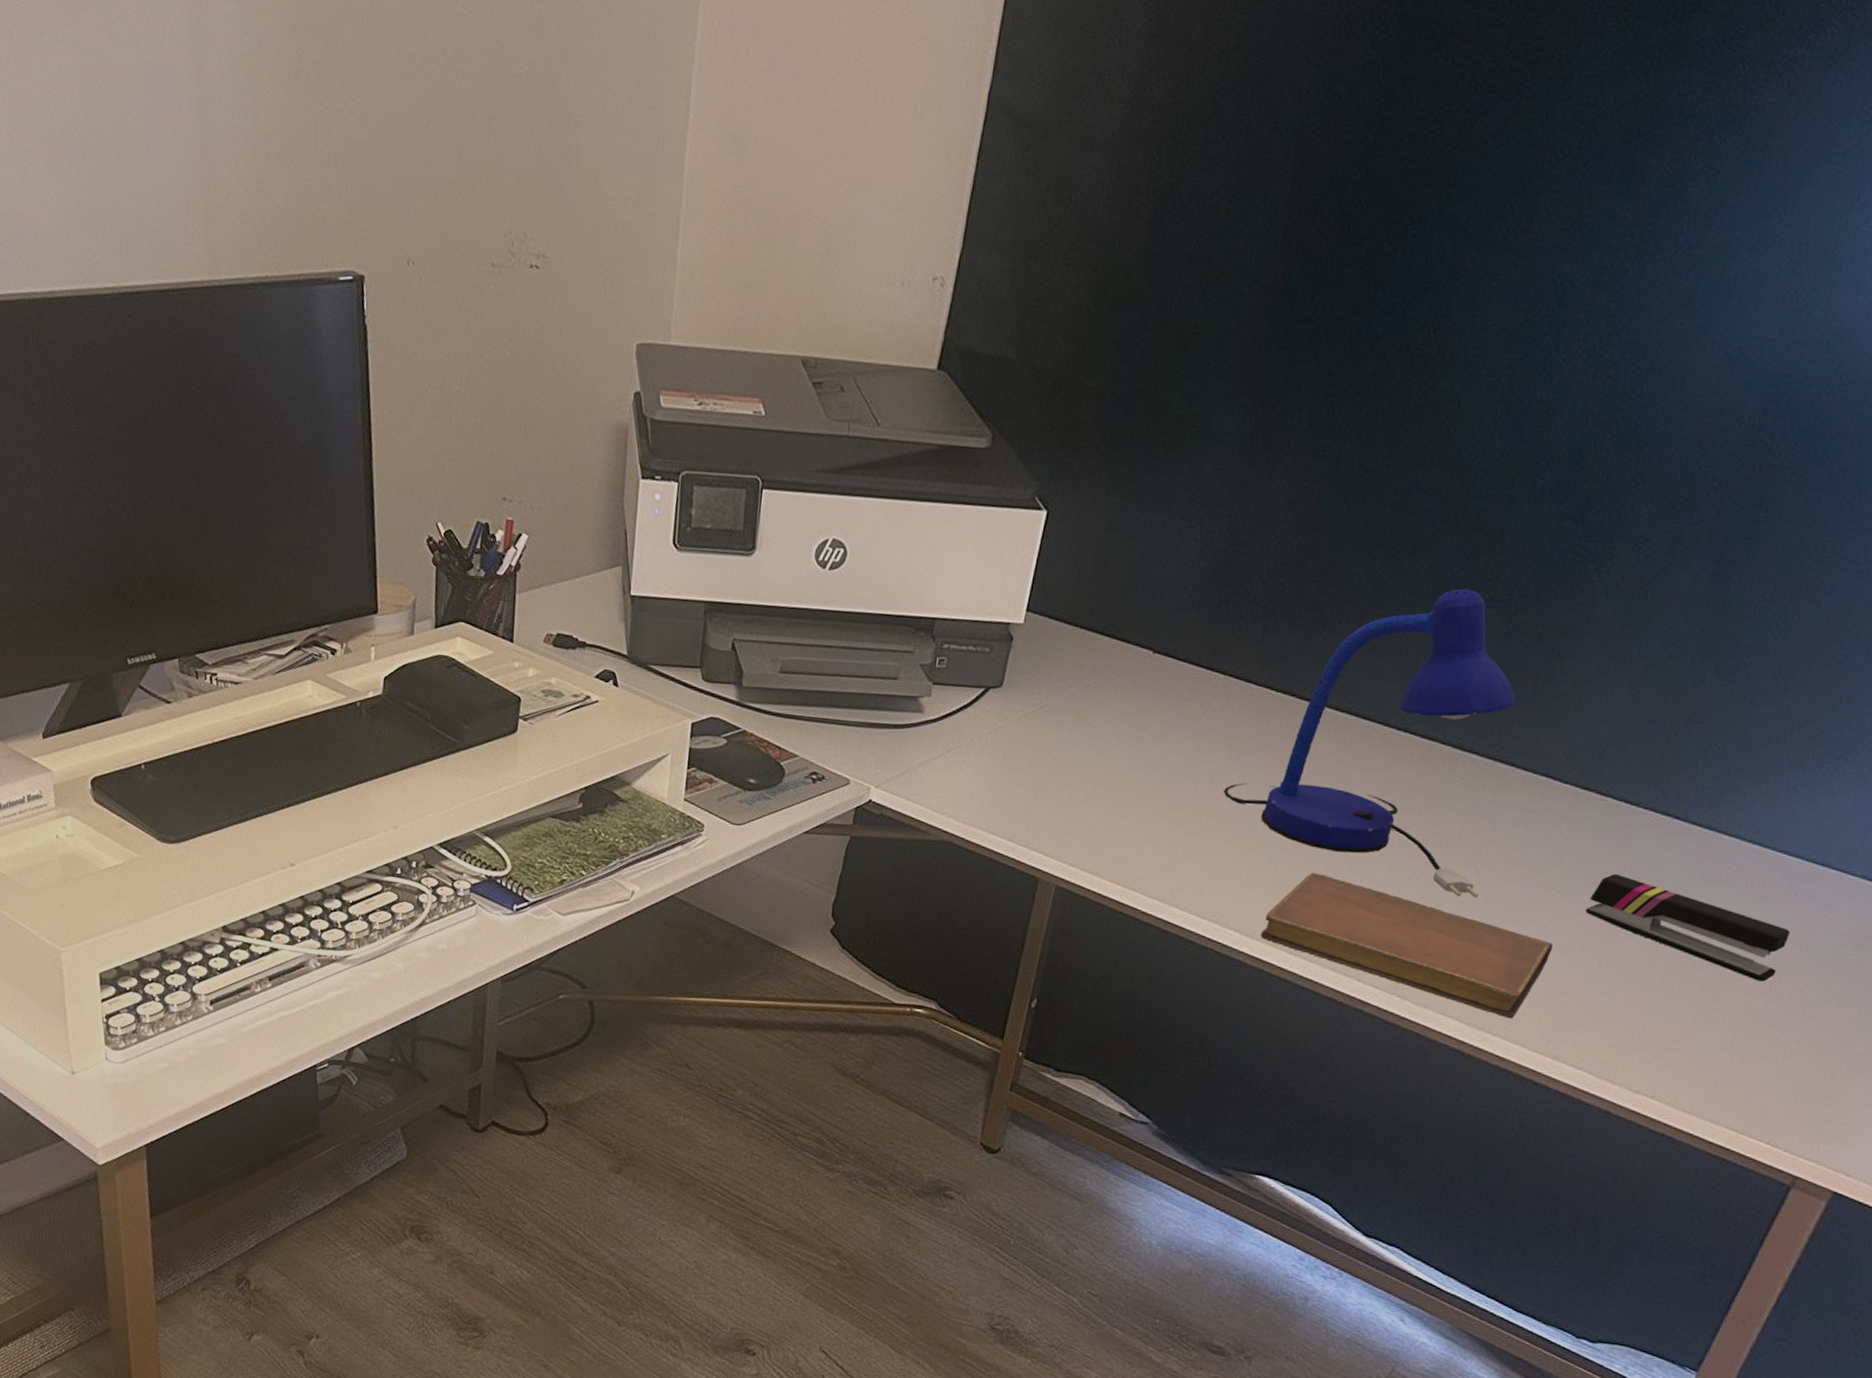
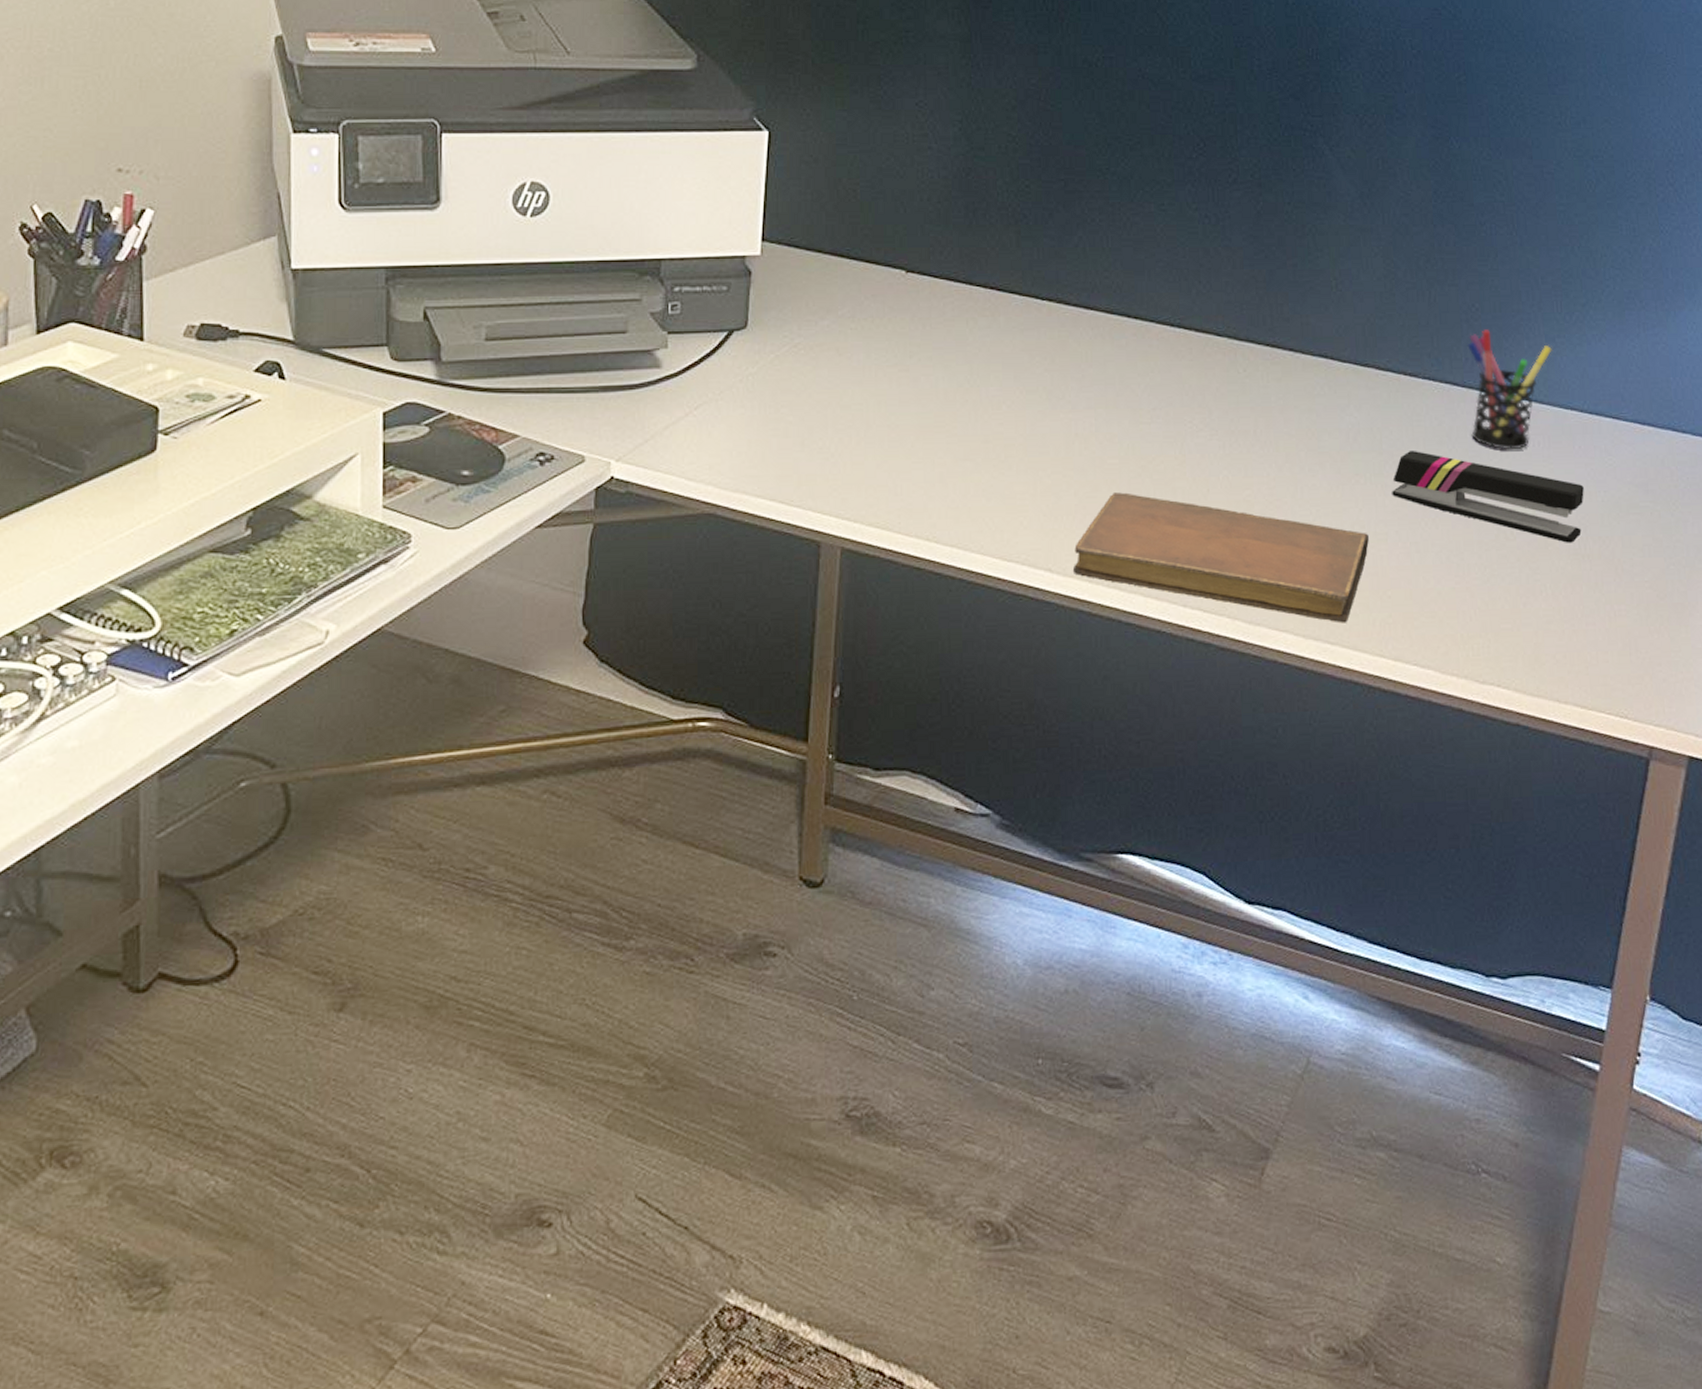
desk lamp: present [1223,588,1516,898] -> none [1006,174,1286,498]
pen holder: none [1682,769,1791,887] -> present [1467,330,1552,450]

